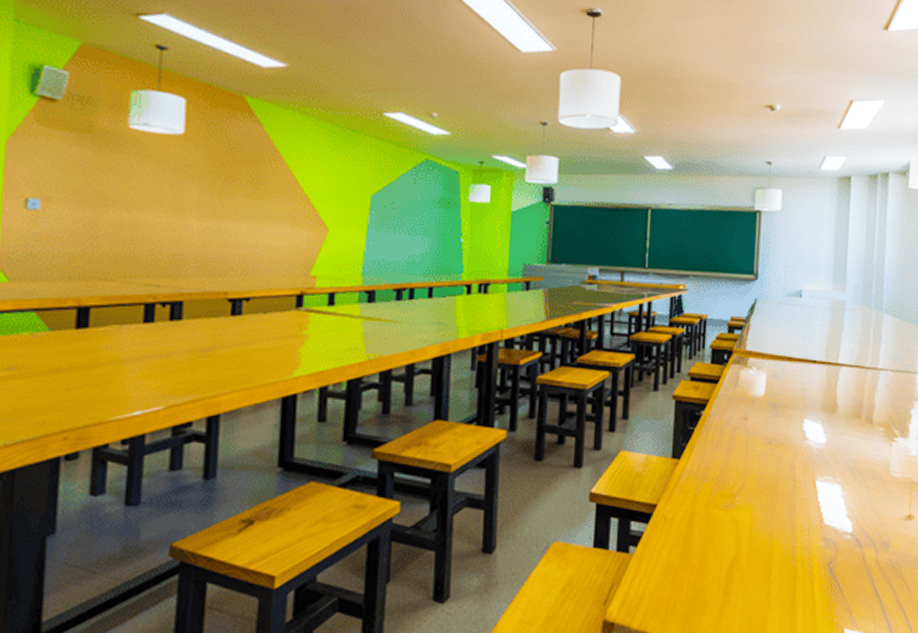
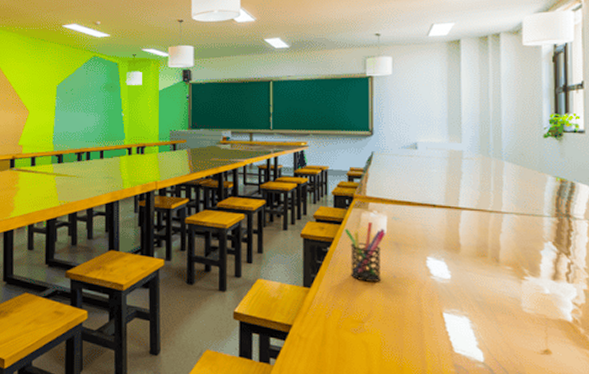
pen holder: none [720,379,765,449] -> present [344,221,387,282]

